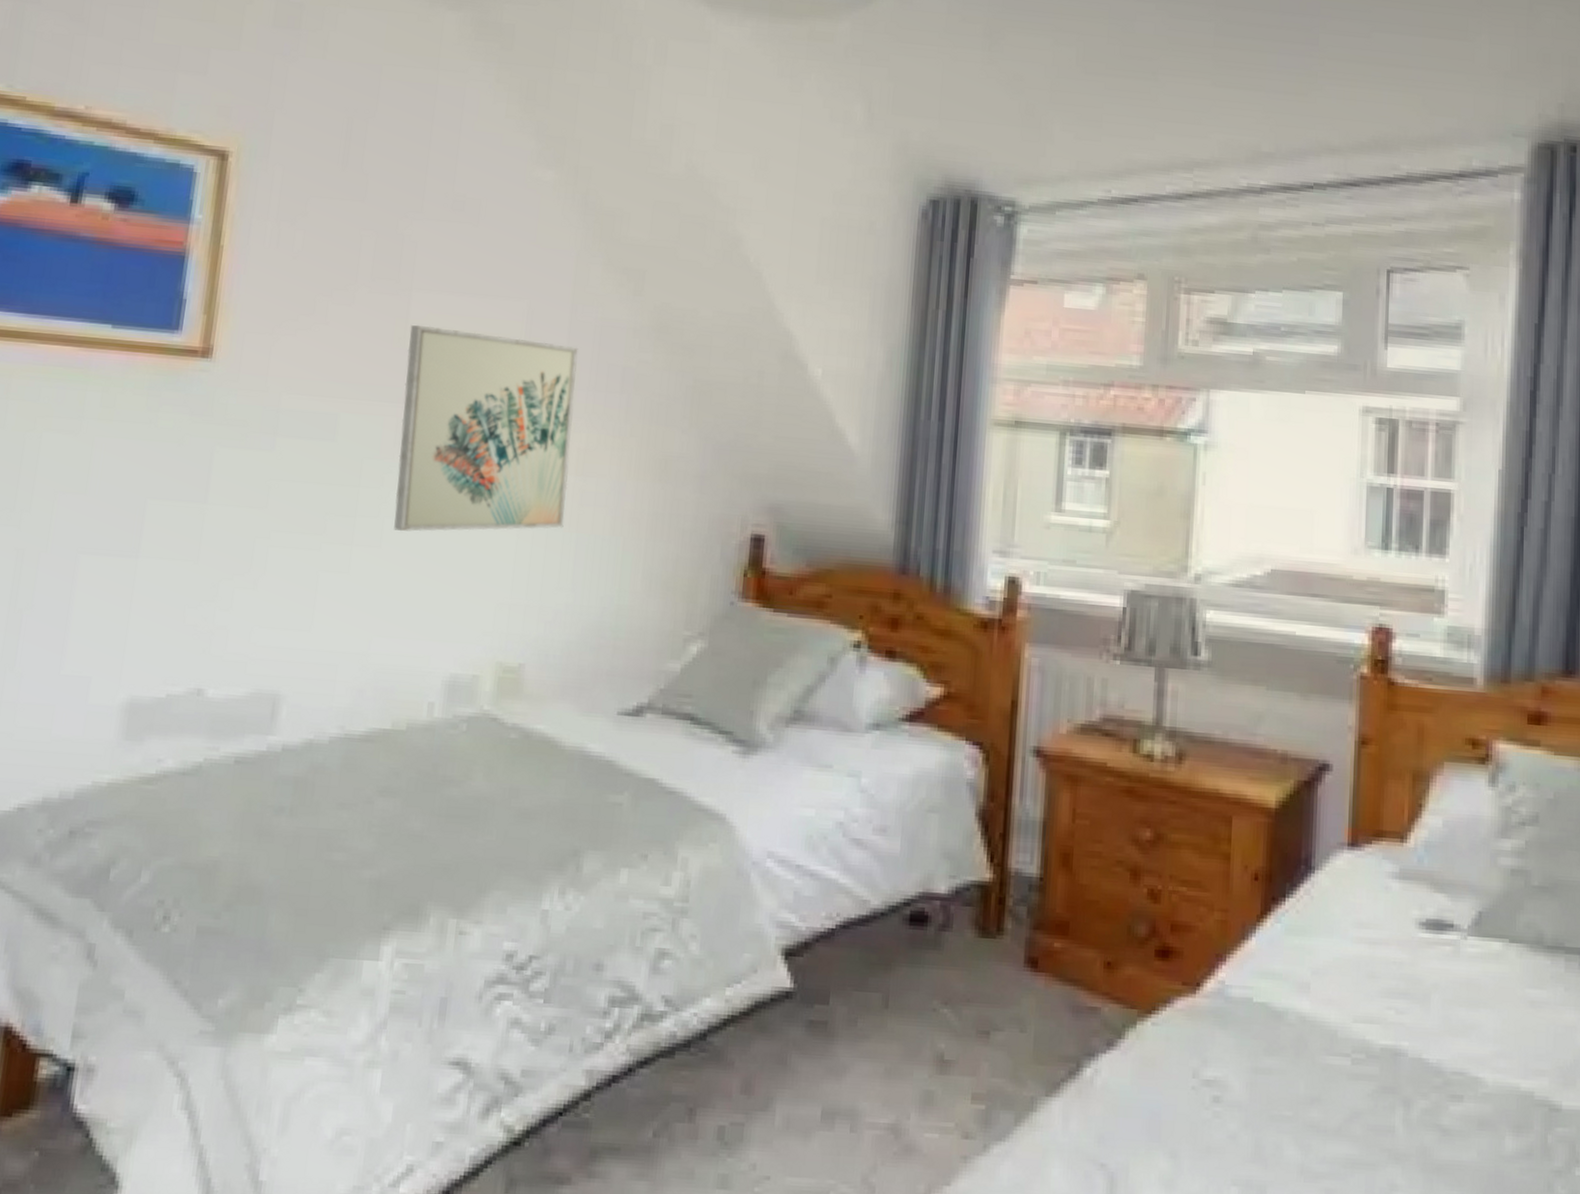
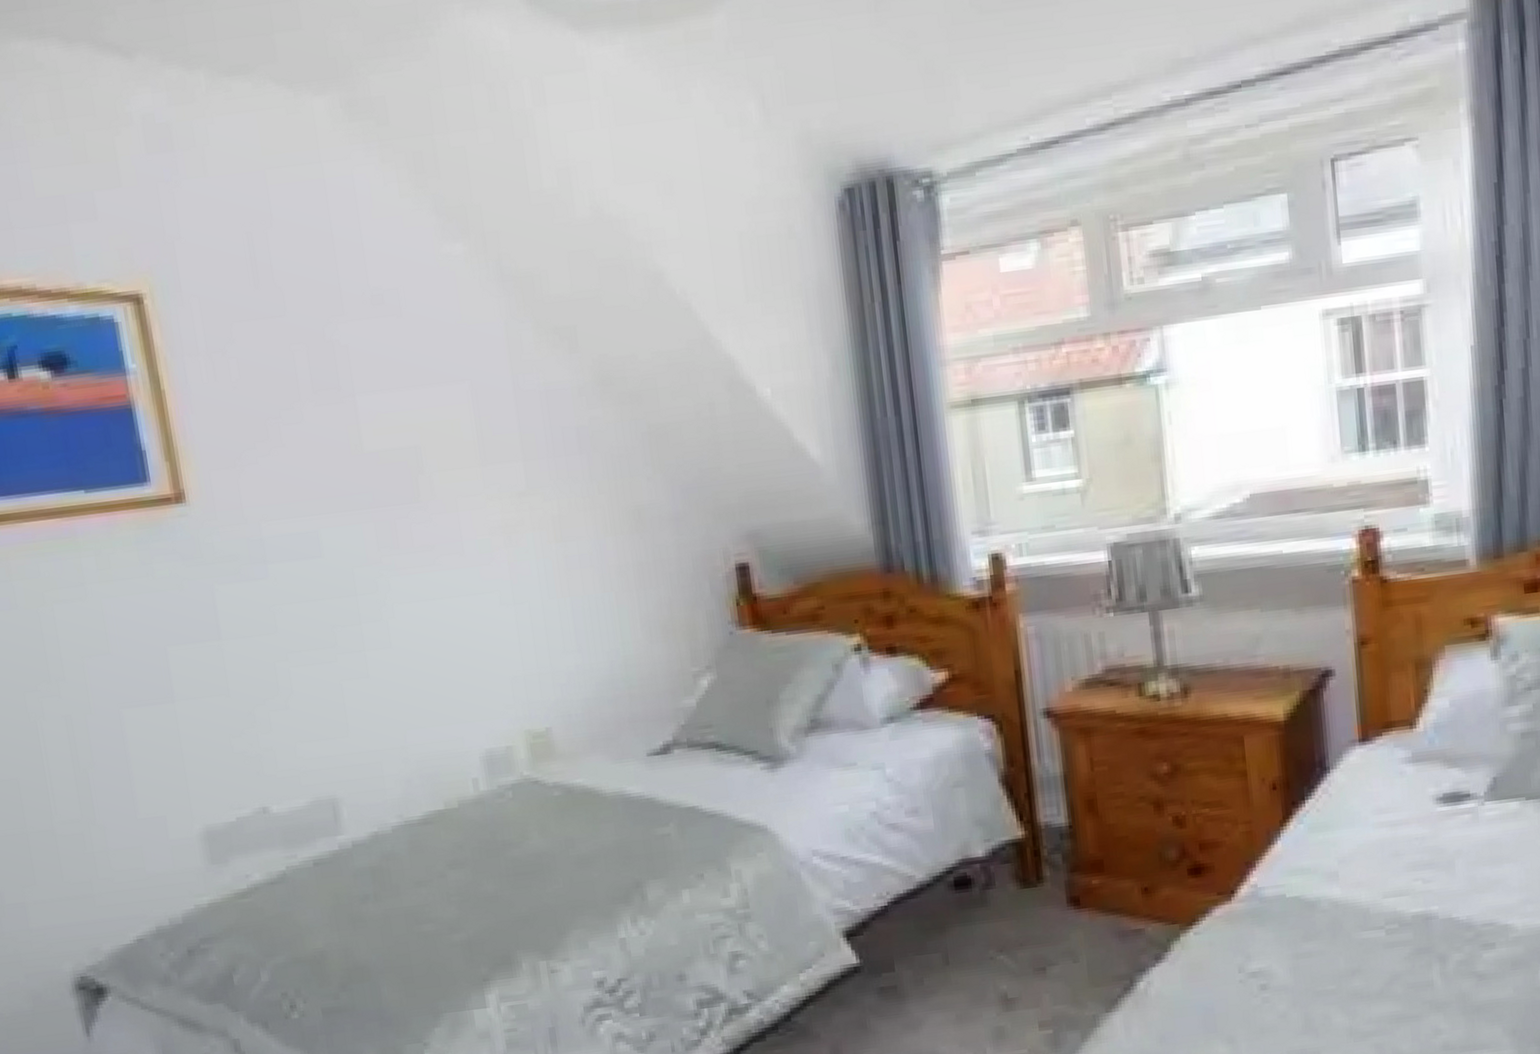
wall art: present [394,325,578,532] -> none [363,417,556,629]

